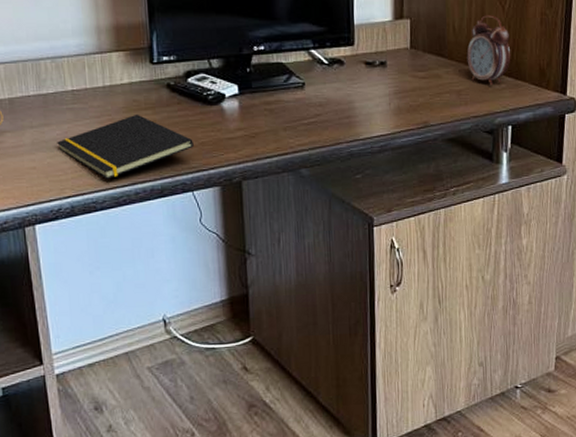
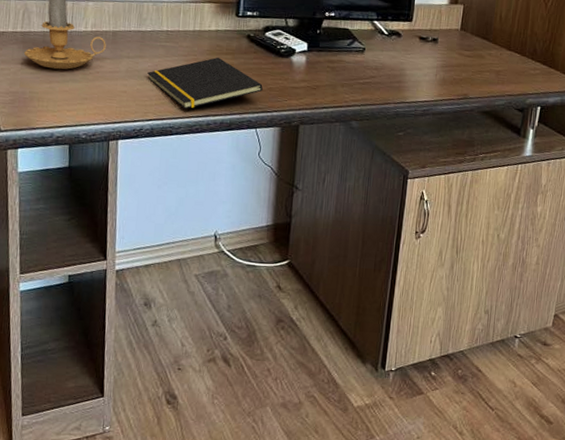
alarm clock: present [466,15,511,86] -> none [508,9,549,70]

